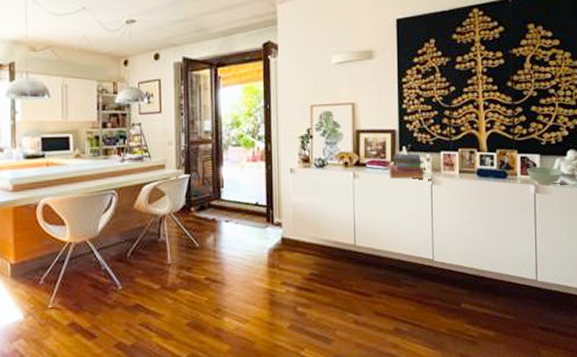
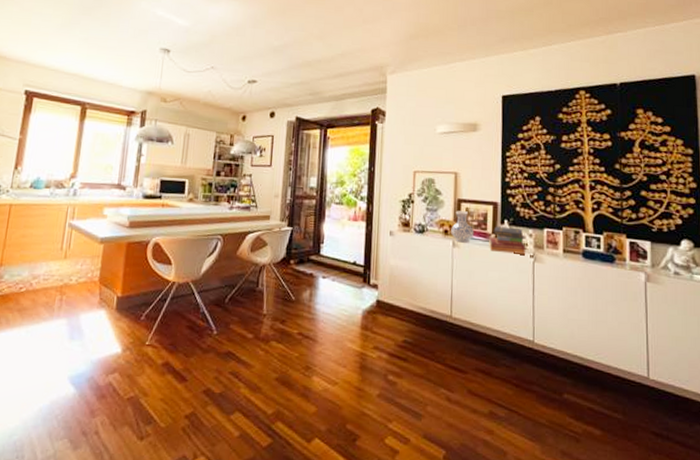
vase: none [351,142,374,174] -> present [451,211,475,244]
bowl: present [527,166,563,186] -> none [636,253,677,275]

